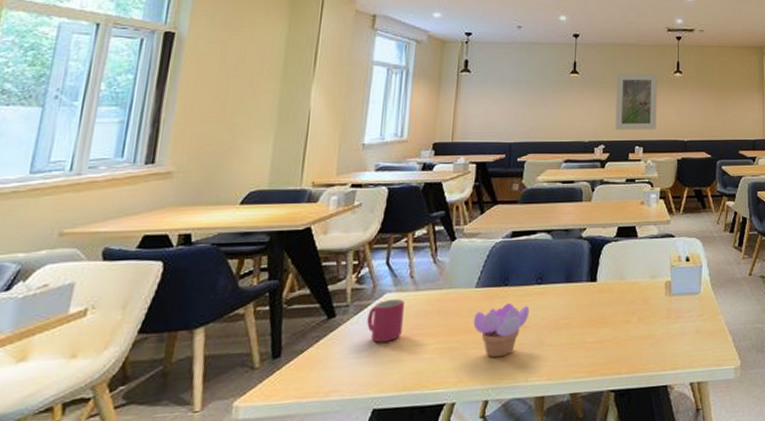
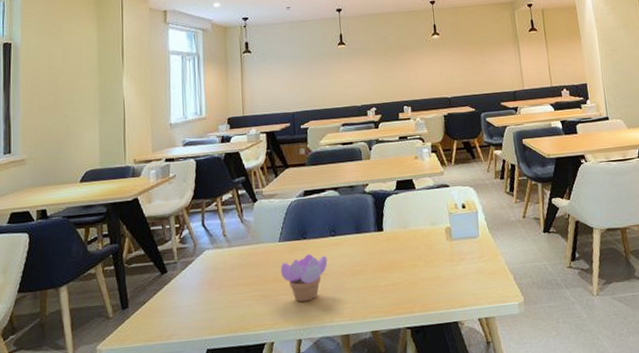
mug: present [367,299,404,343] -> none [193,255,222,293]
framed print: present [615,74,658,130] -> none [379,38,422,93]

